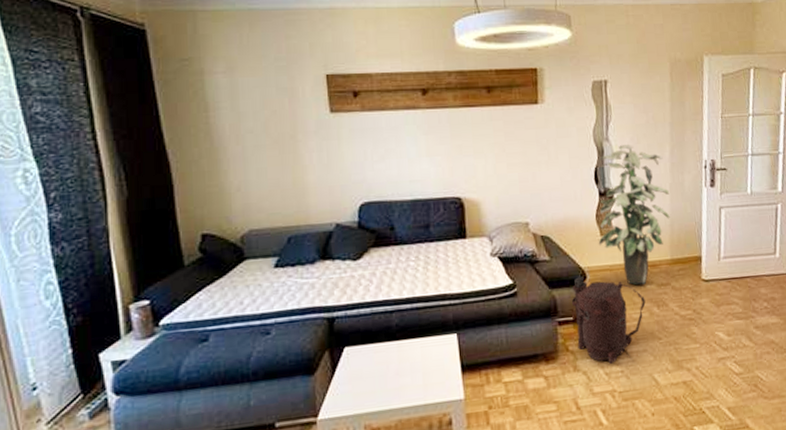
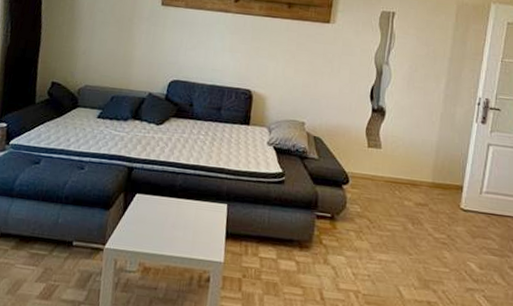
backpack: present [571,276,646,364] -> none [331,179,401,266]
indoor plant: present [598,145,670,285] -> none [364,70,439,200]

